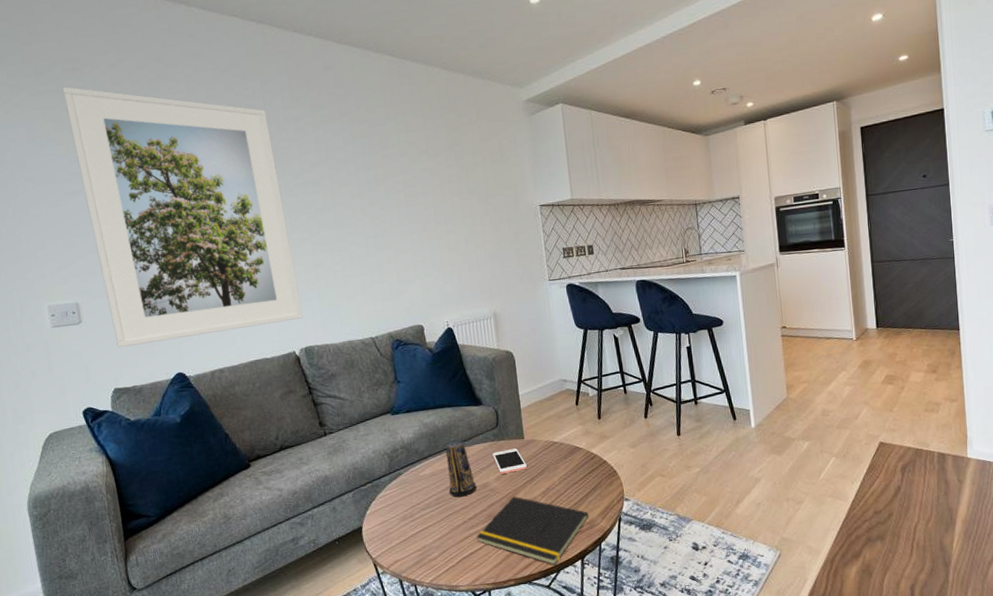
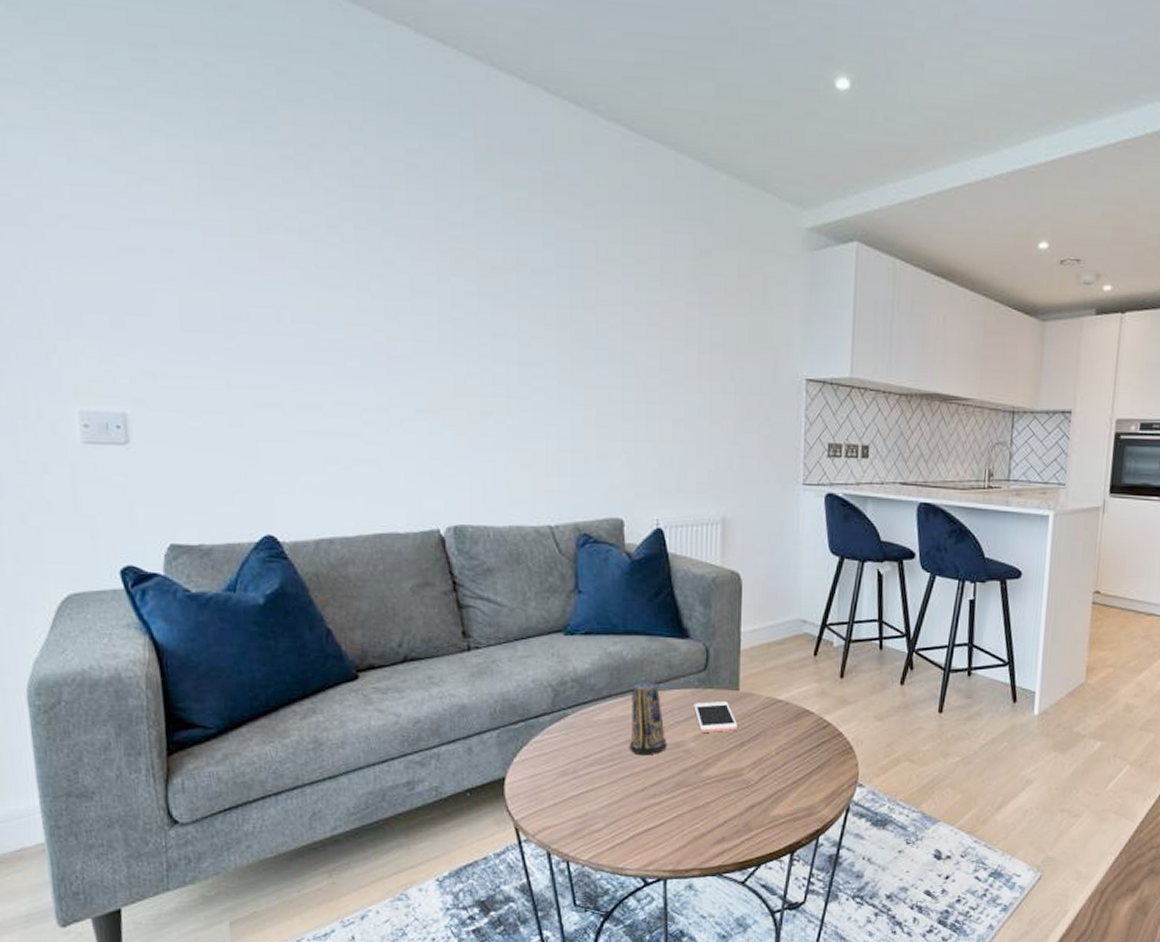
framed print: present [62,86,303,348] -> none [127,84,457,488]
notepad: present [476,496,590,566] -> none [657,763,809,858]

